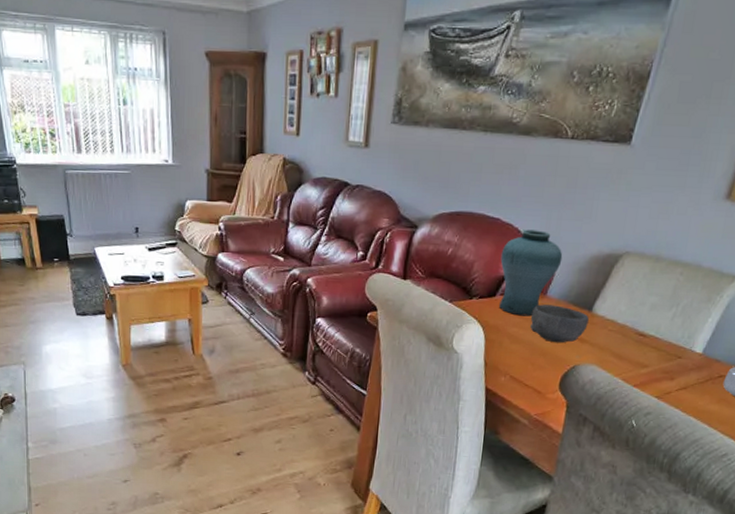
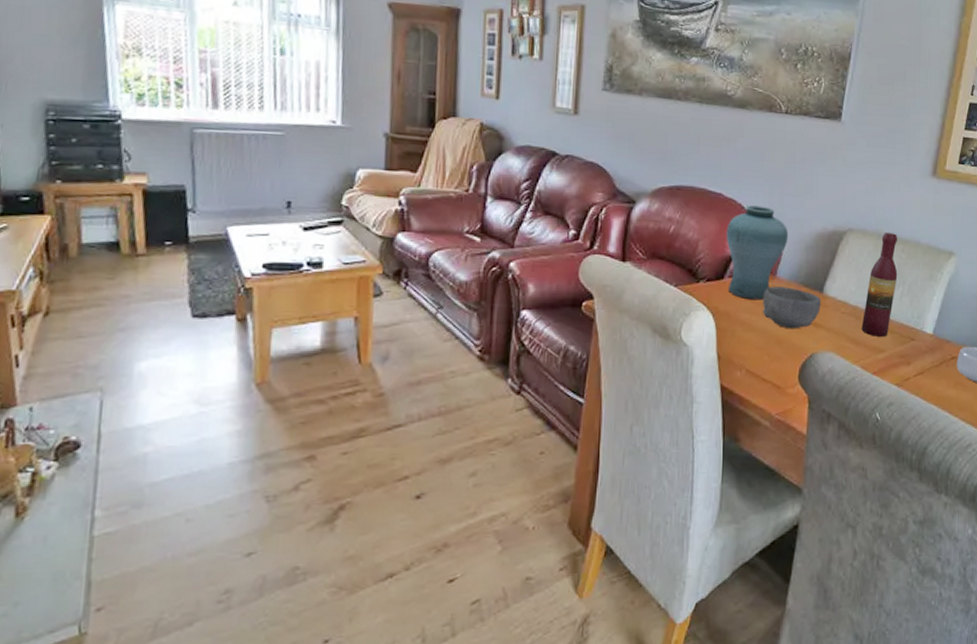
wine bottle: none [627,256,678,354] -> present [861,233,898,337]

